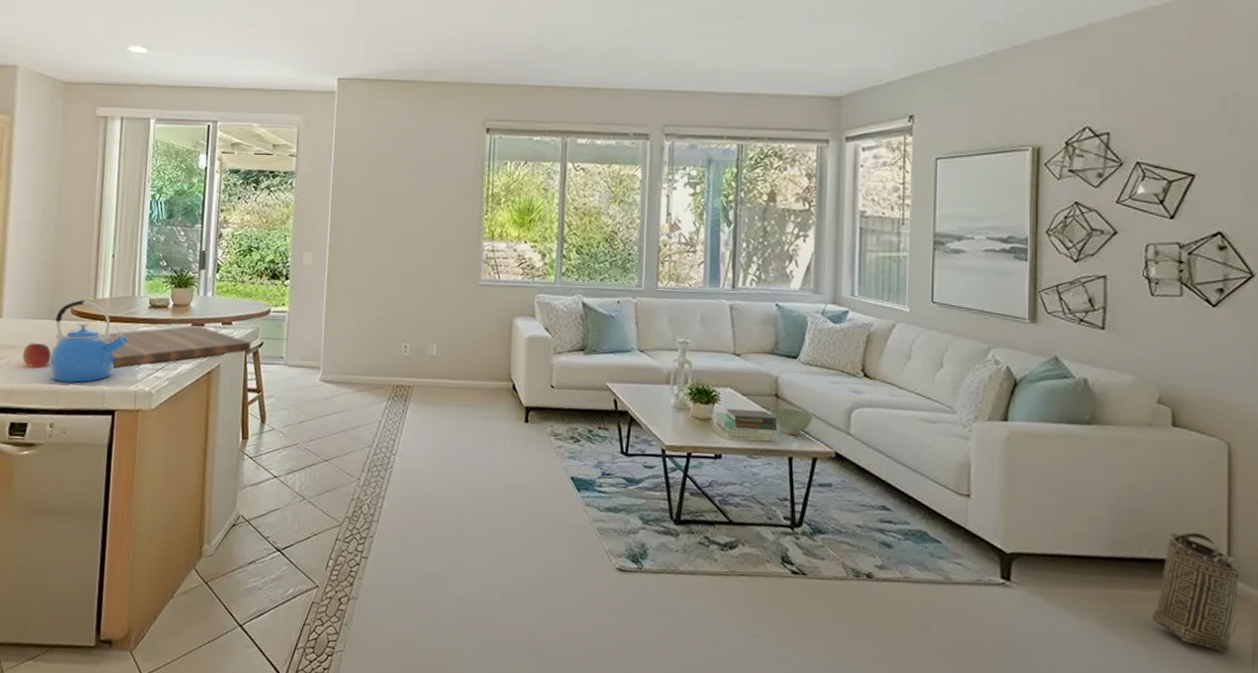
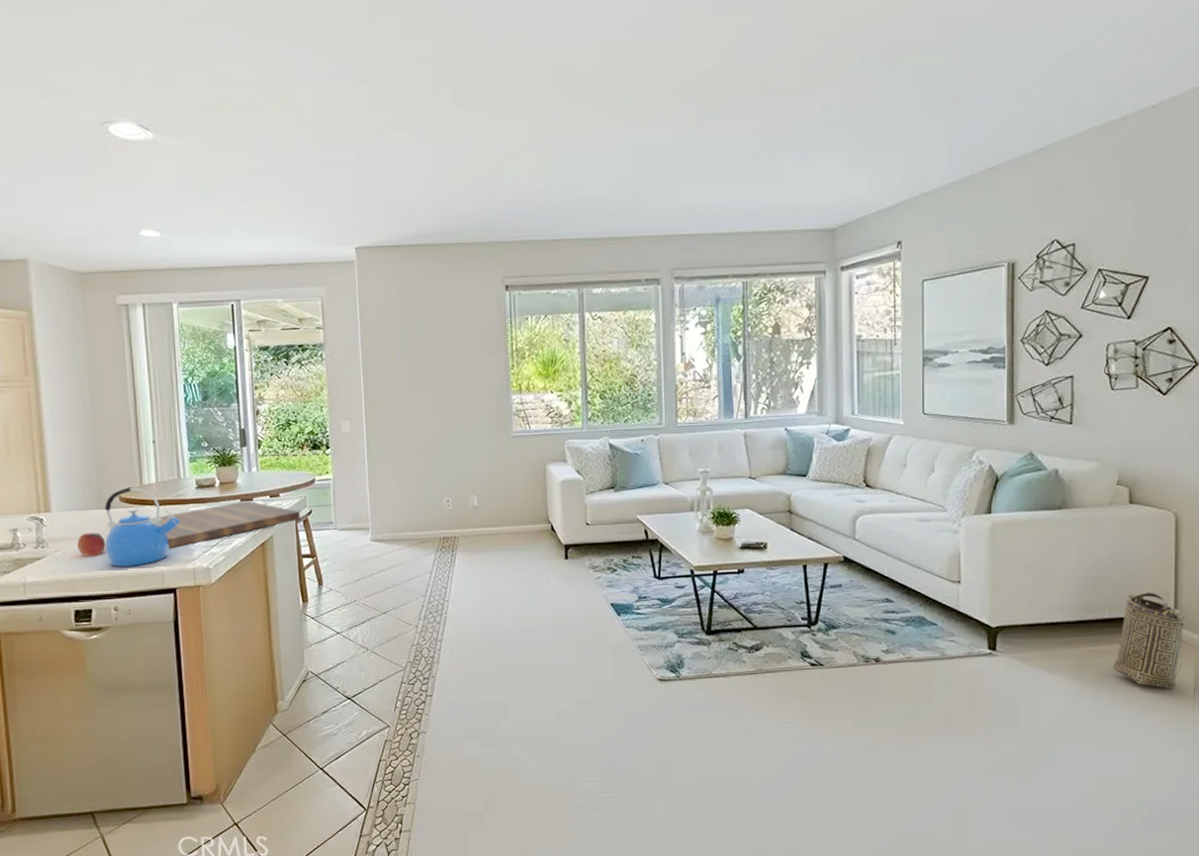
books: present [711,409,778,442] -> none [733,526,792,555]
bowl: present [770,407,814,436] -> none [784,521,824,546]

